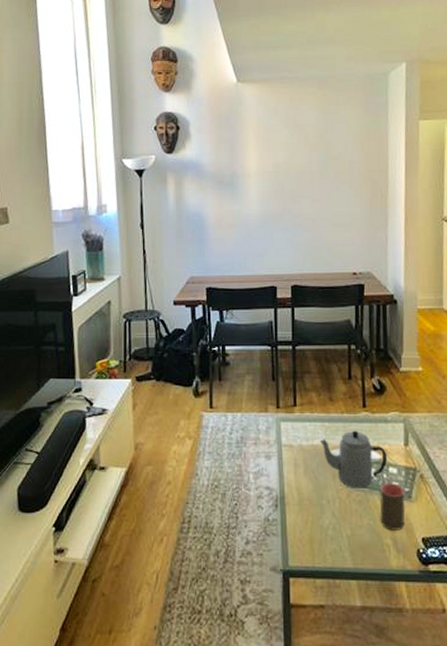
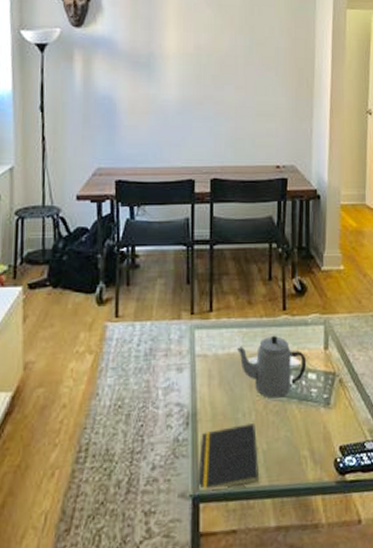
notepad: none [287,510,345,568] -> present [198,423,260,491]
cup: present [380,483,406,530] -> none [297,390,325,441]

